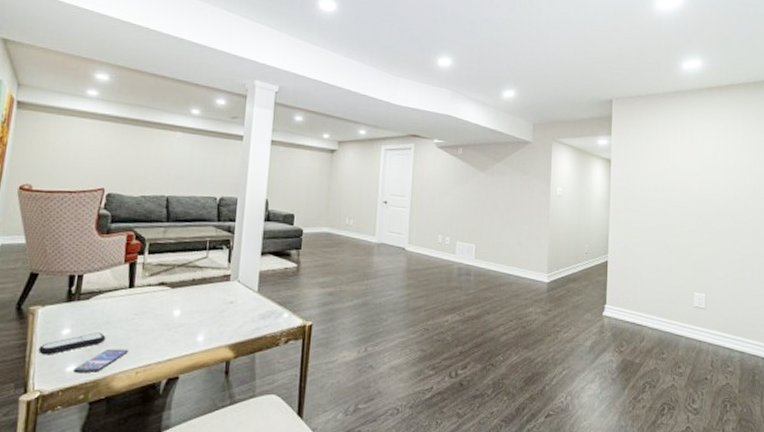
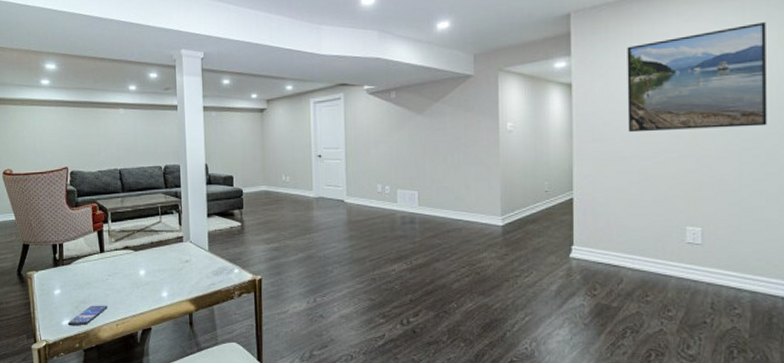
remote control: present [39,332,106,355] -> none [39,292,89,312]
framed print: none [652,128,753,212] -> present [627,22,768,133]

